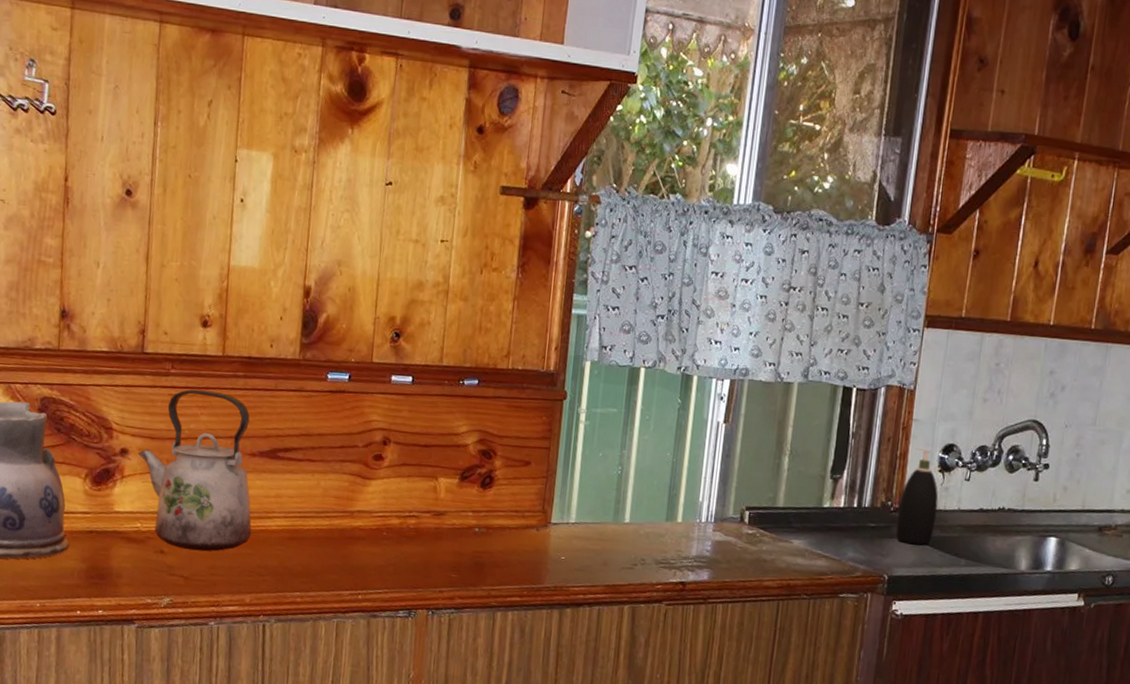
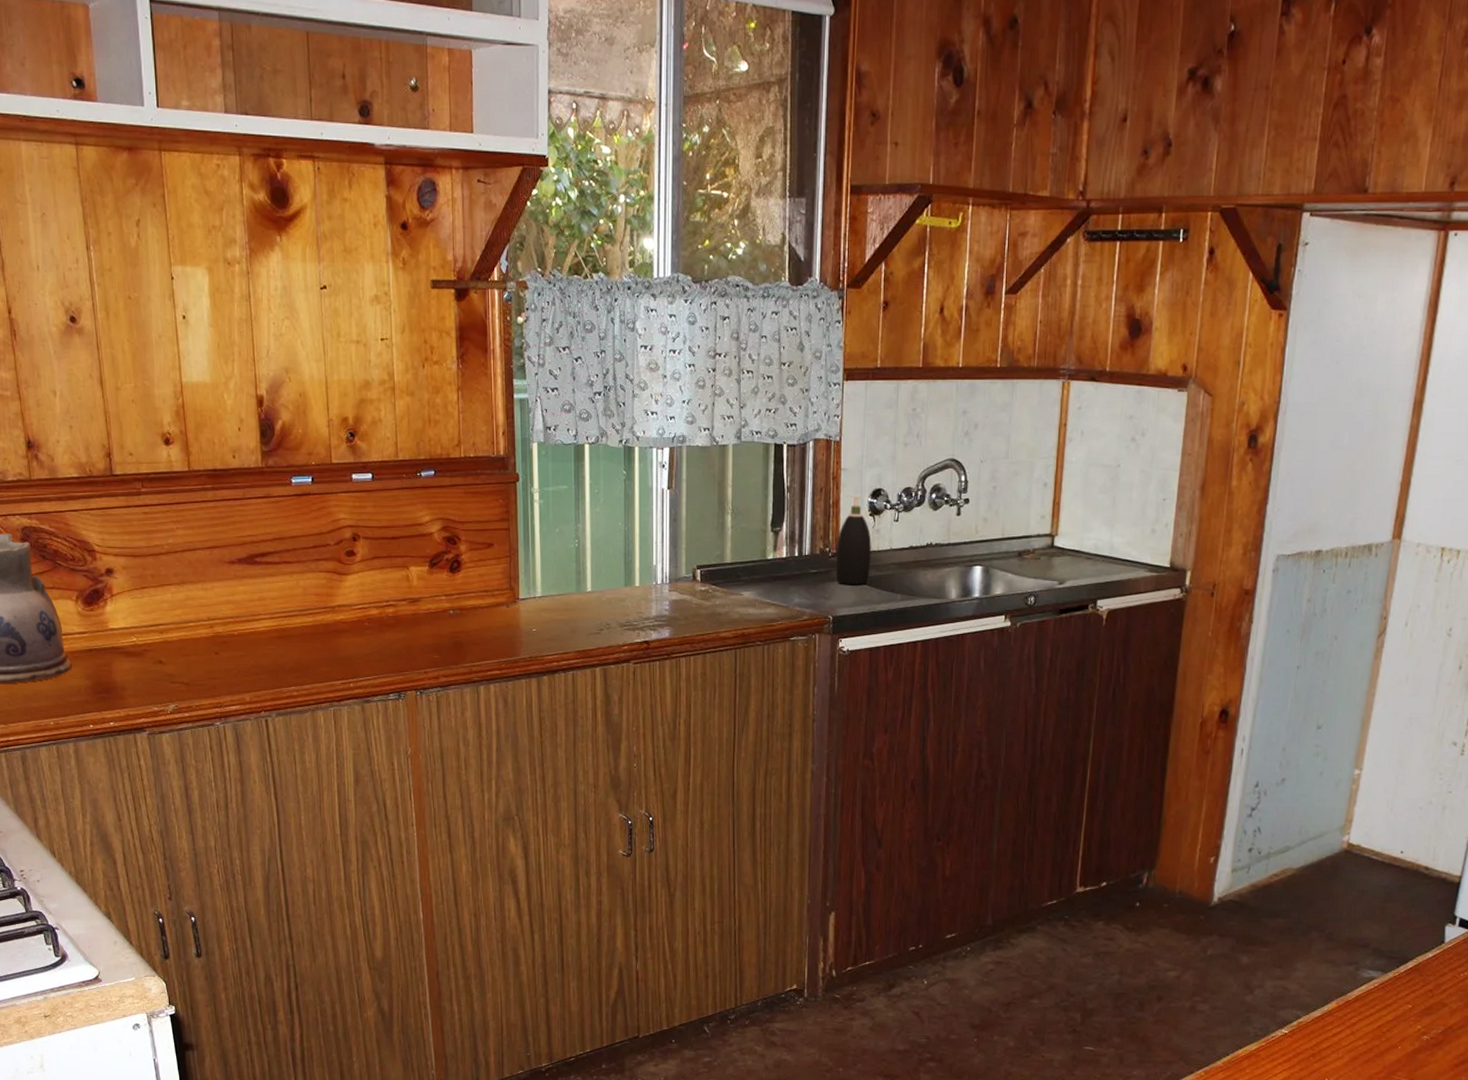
kettle: present [138,389,252,552] -> none [123,505,242,658]

